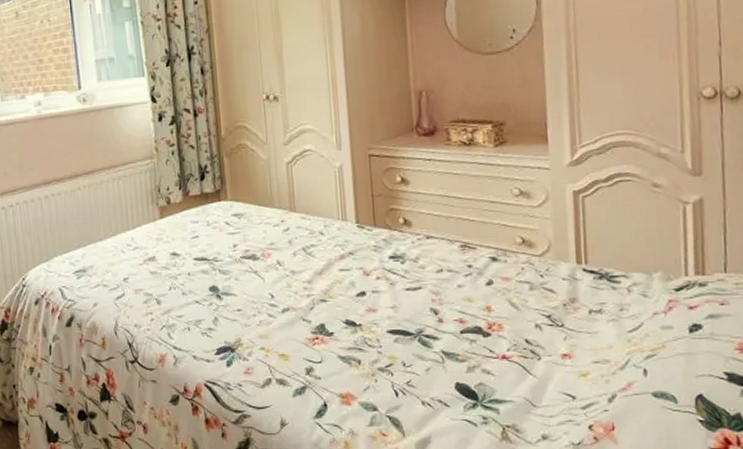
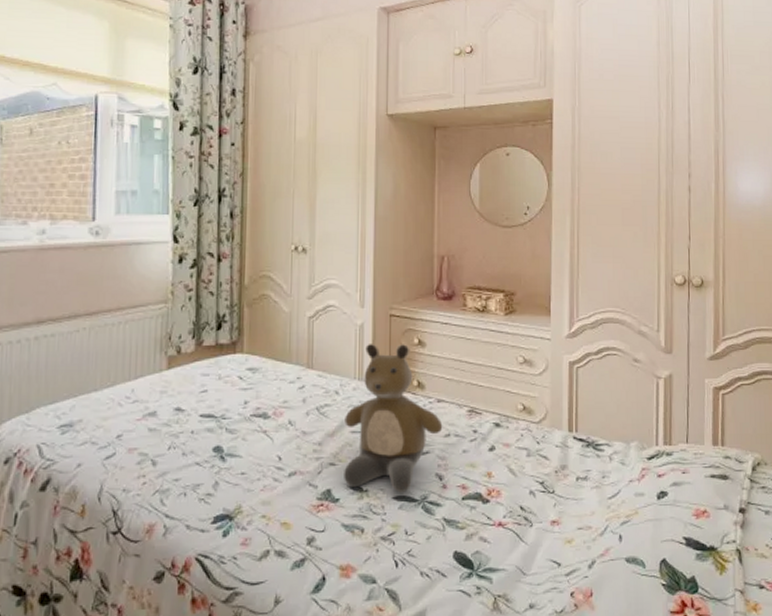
bear: none [331,183,435,327] -> present [344,343,443,493]

